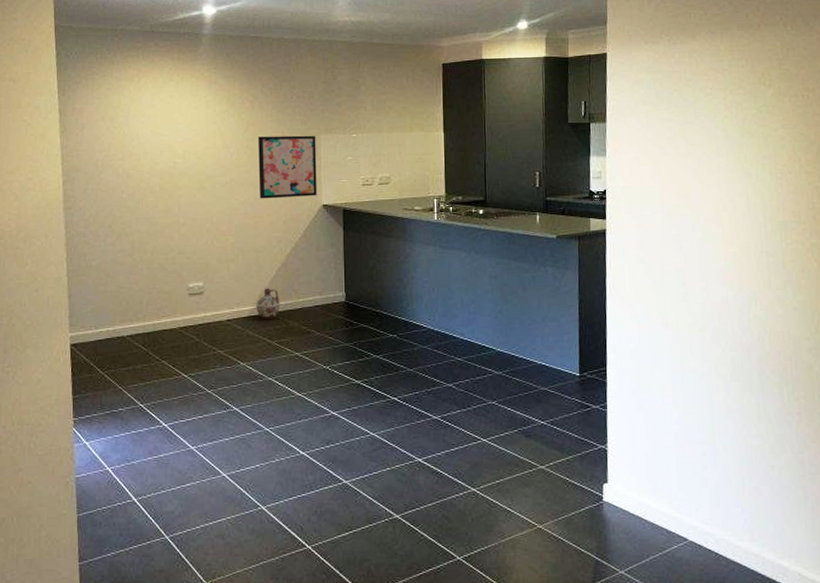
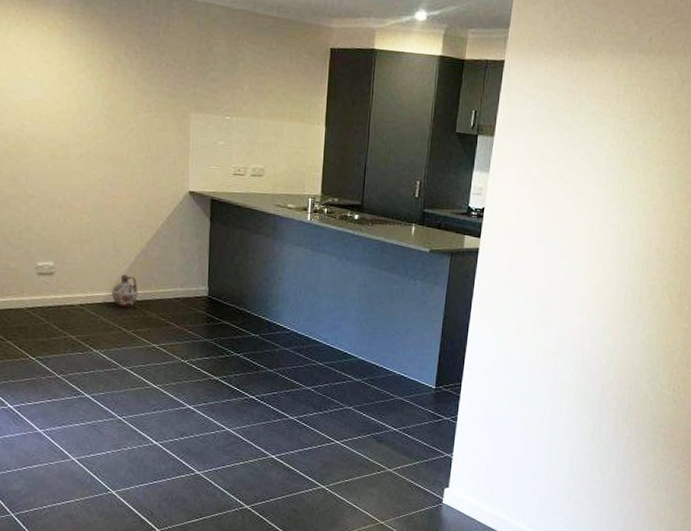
wall art: present [258,135,317,199] -> none [119,106,186,181]

